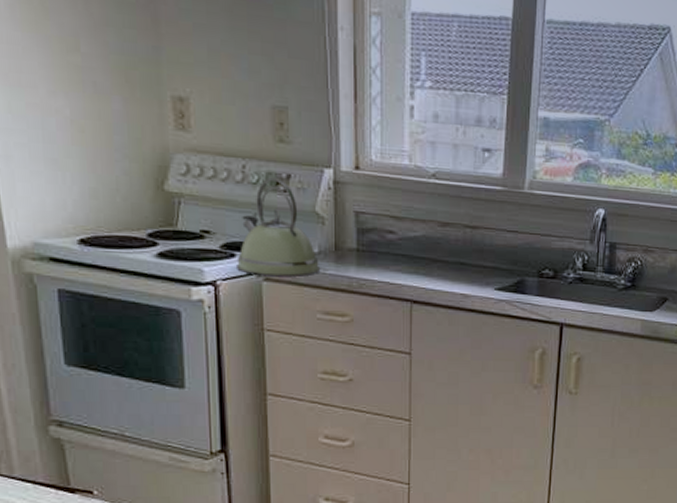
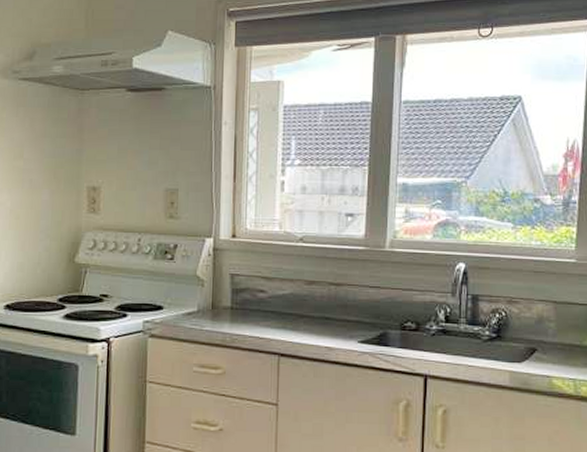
kettle: present [237,177,321,277] -> none [127,248,199,334]

